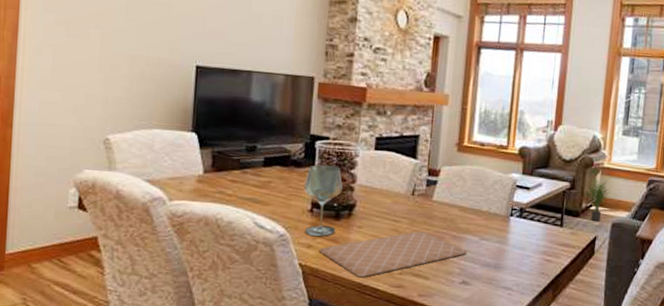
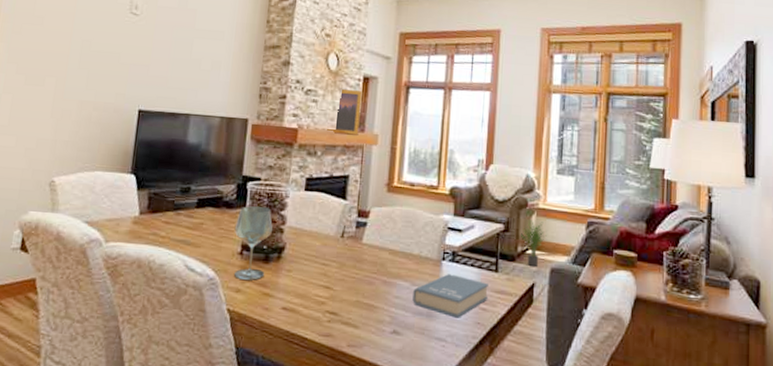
placemat: present [318,231,467,277] -> none [247,275,398,324]
picture frame: none [397,48,433,95] -> present [327,89,362,135]
book: none [481,229,553,269] -> present [412,274,488,318]

